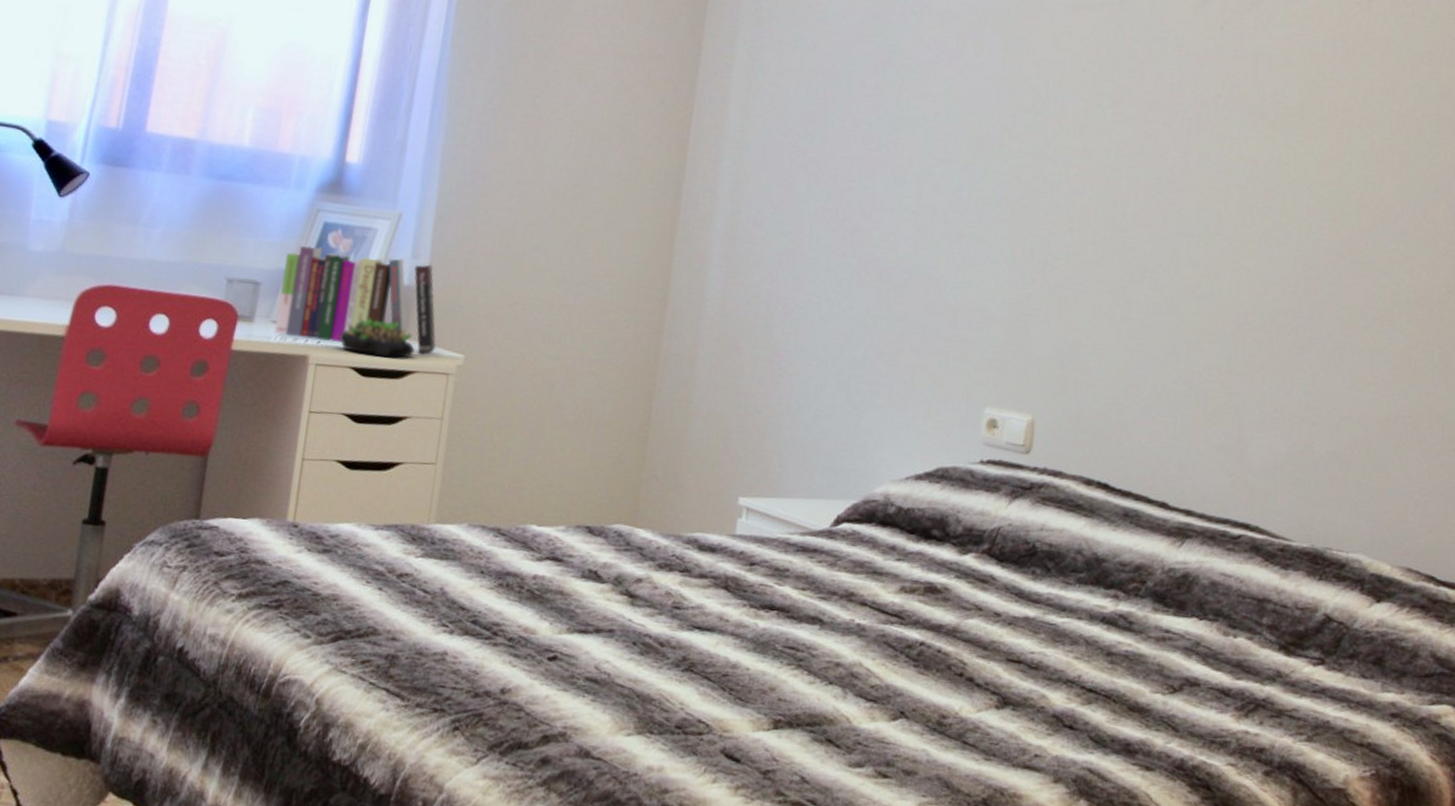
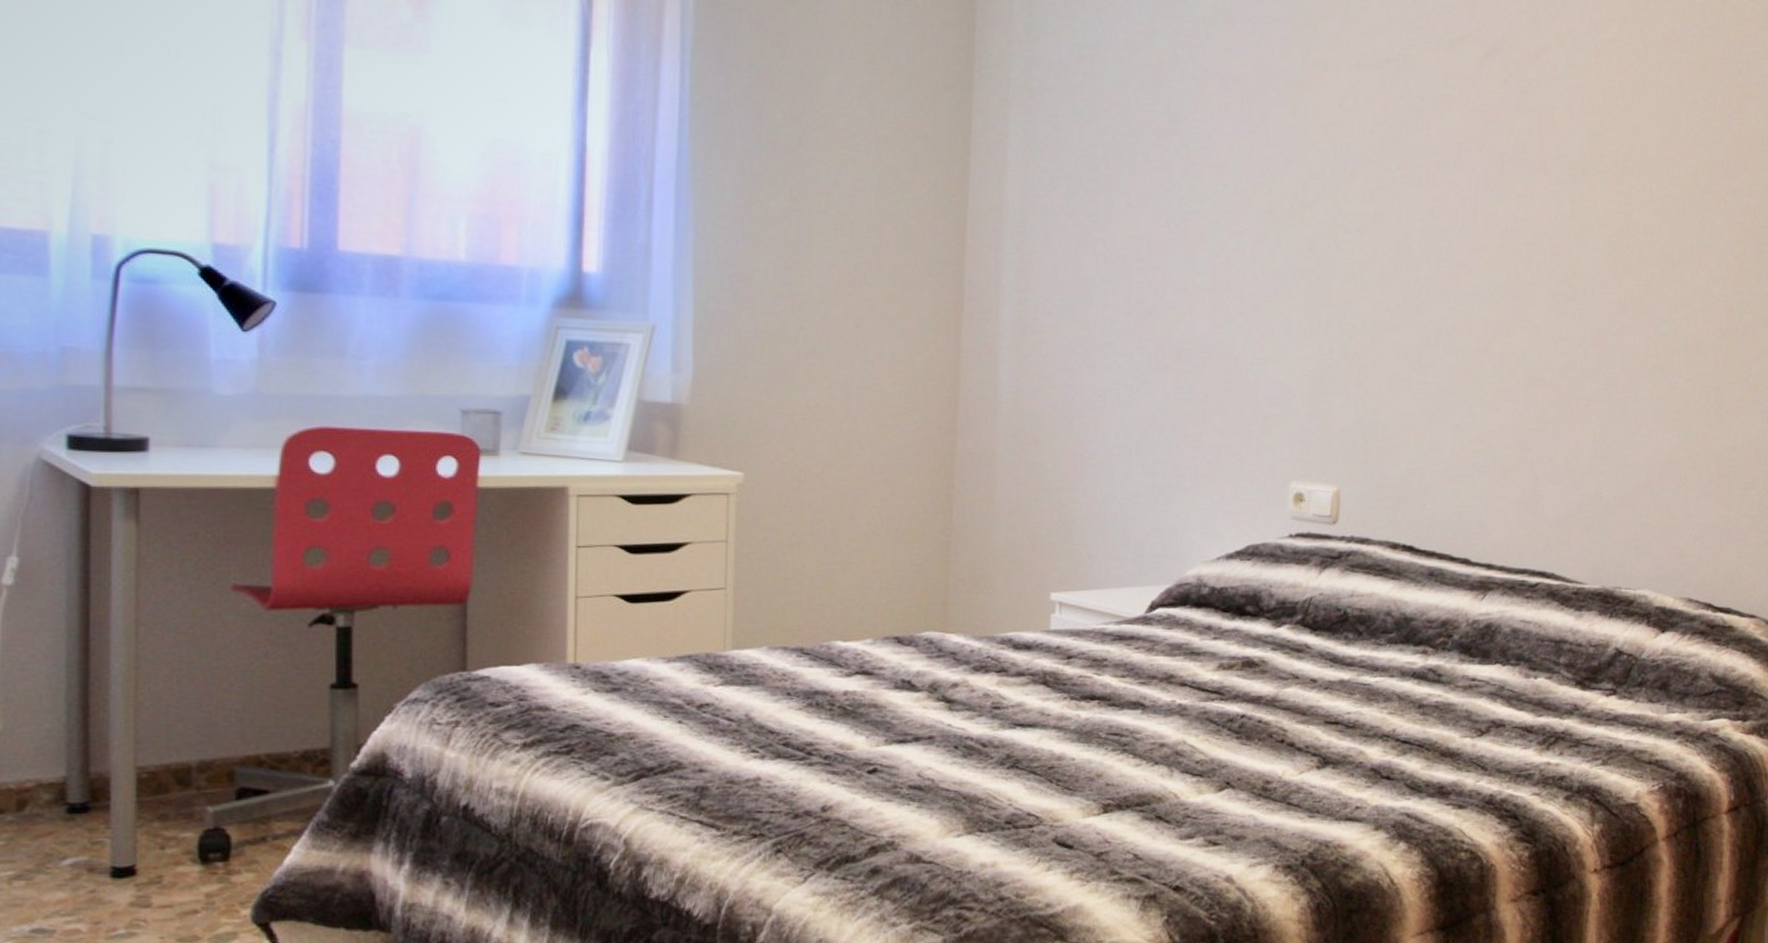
books: present [274,245,436,355] -> none [524,367,710,475]
succulent plant: present [339,318,415,359] -> none [601,441,688,482]

